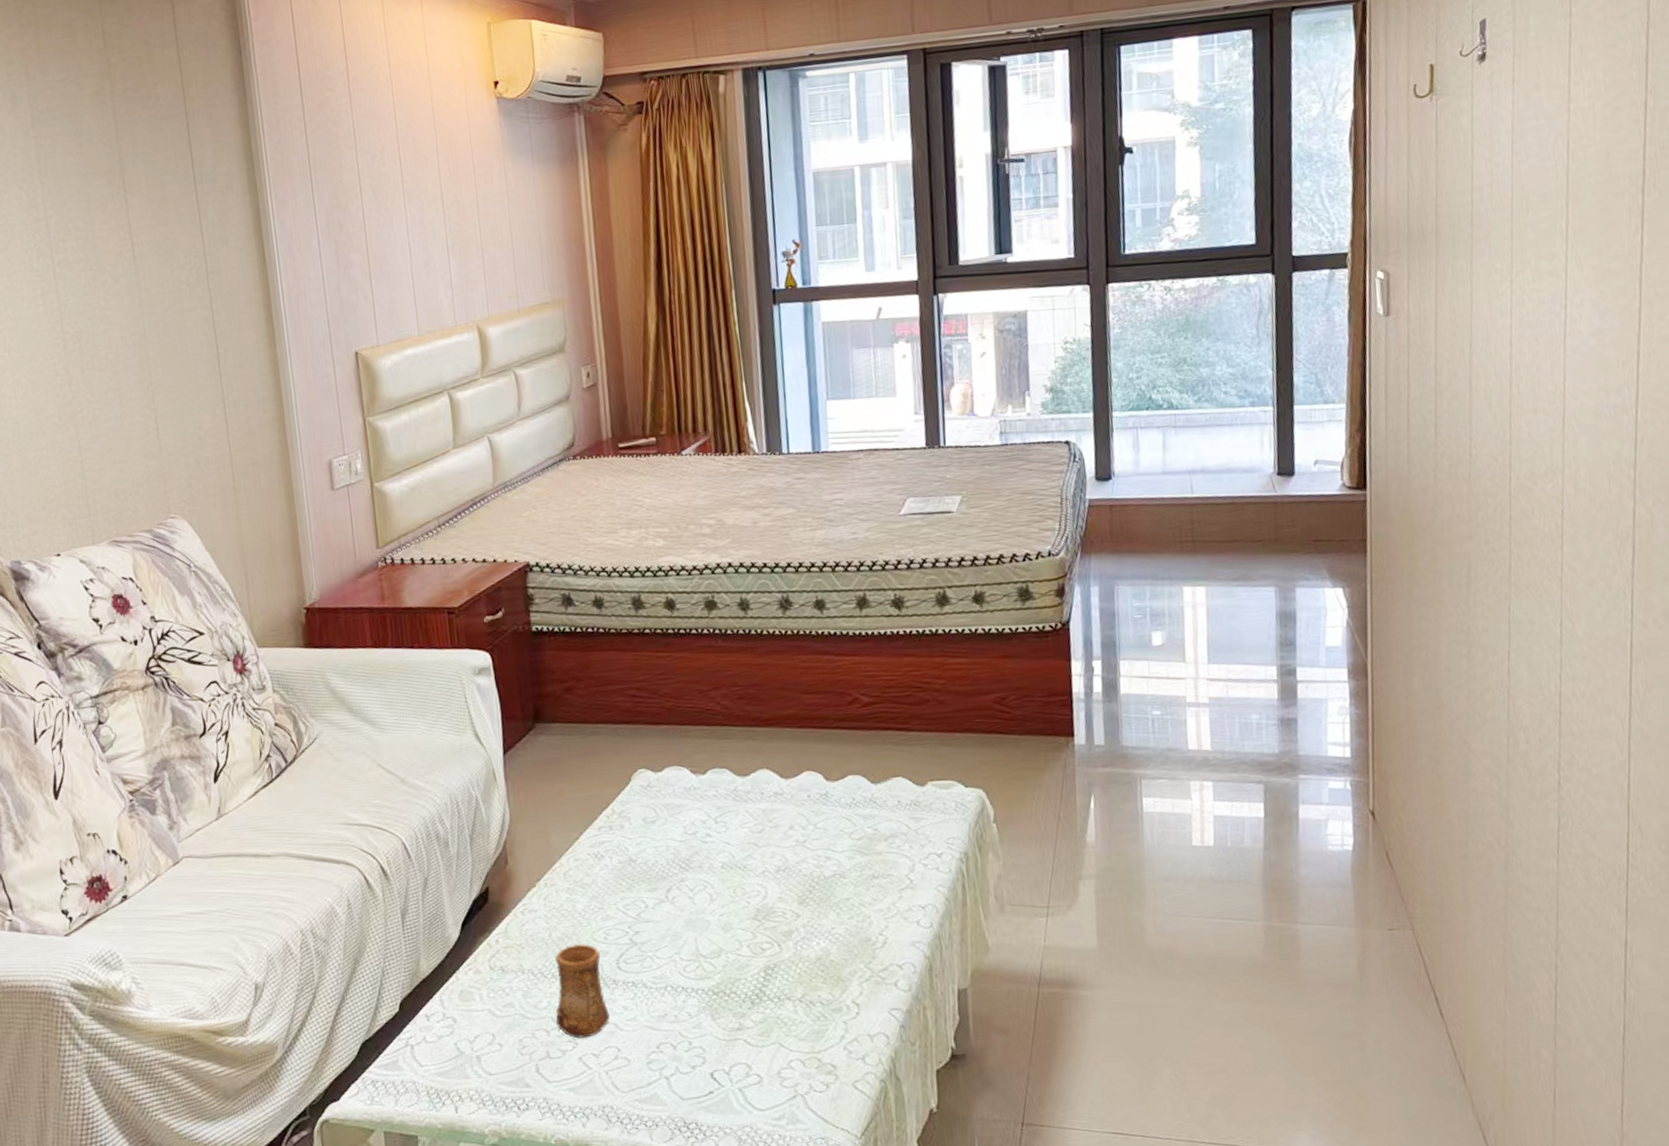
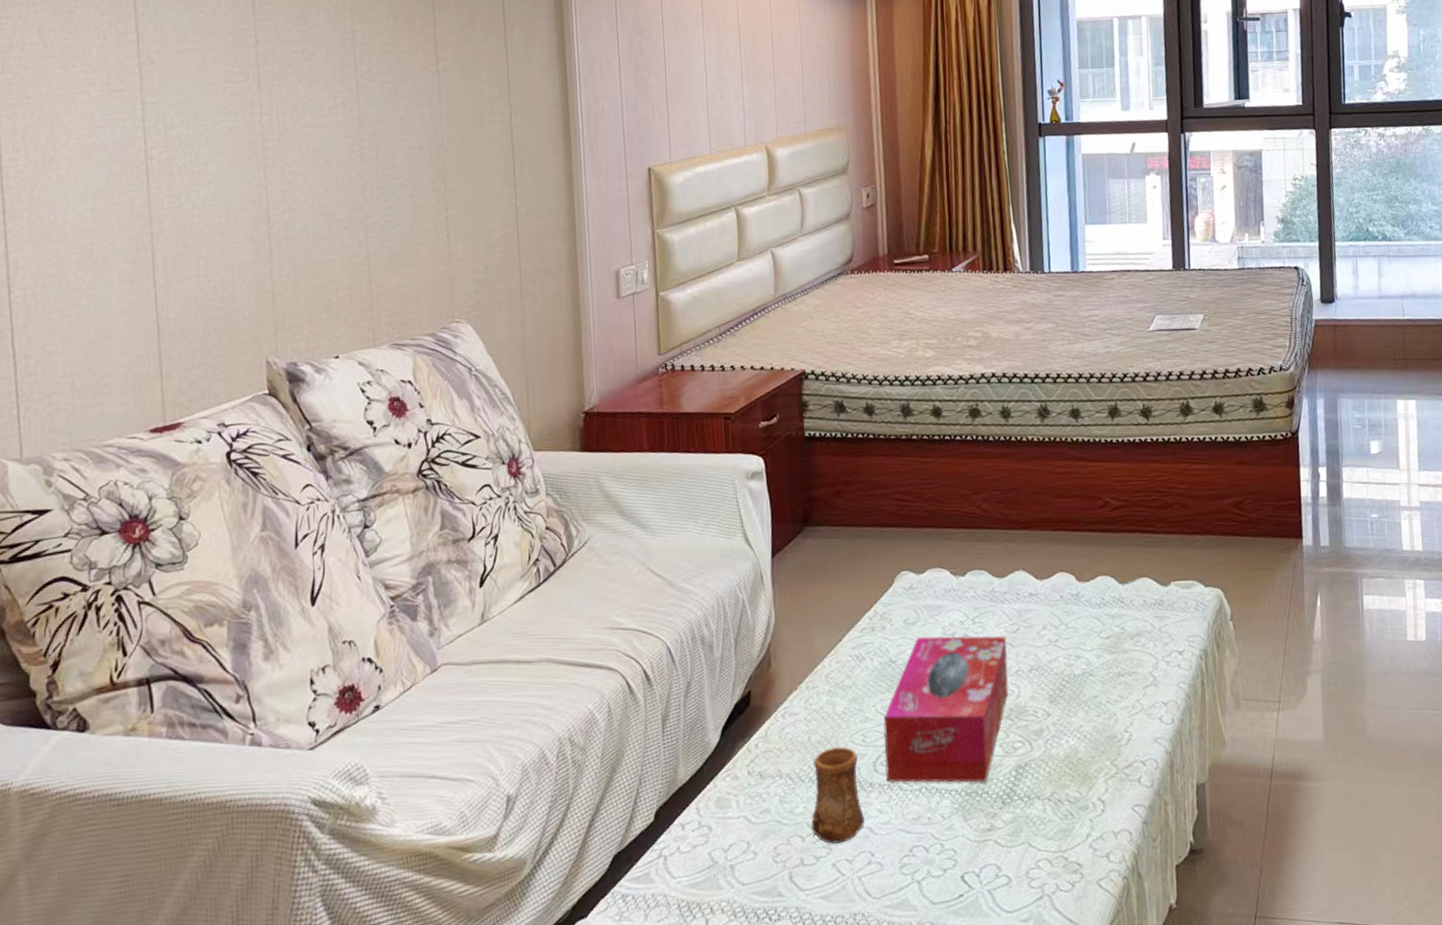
tissue box: none [625,835,755,983] -> present [883,635,1009,783]

